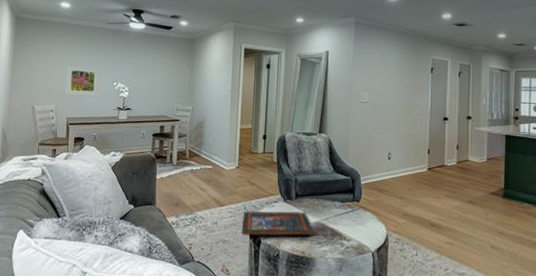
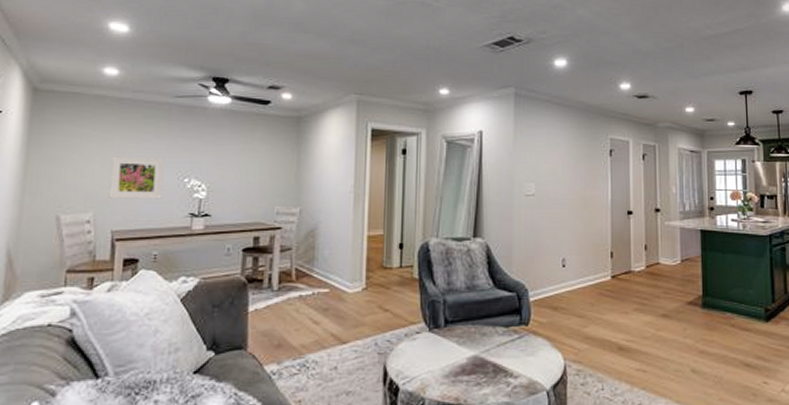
religious icon: present [241,211,315,236] -> none [371,344,471,383]

